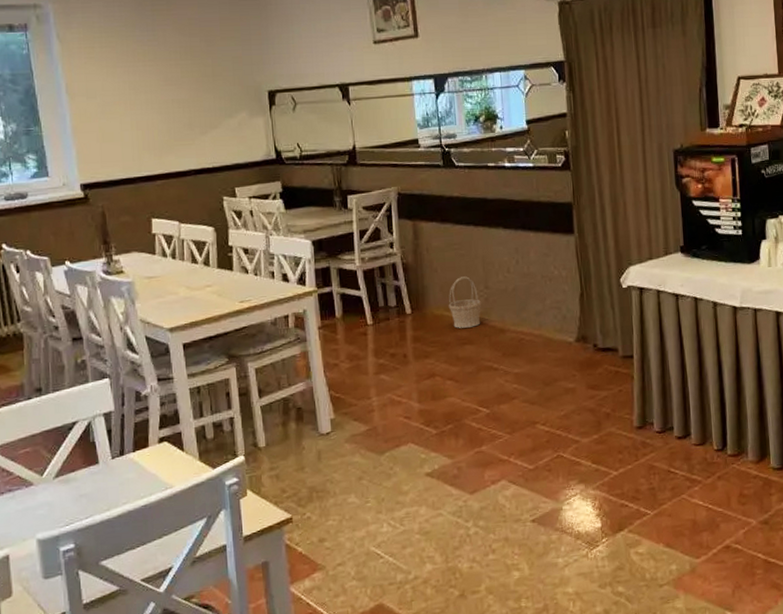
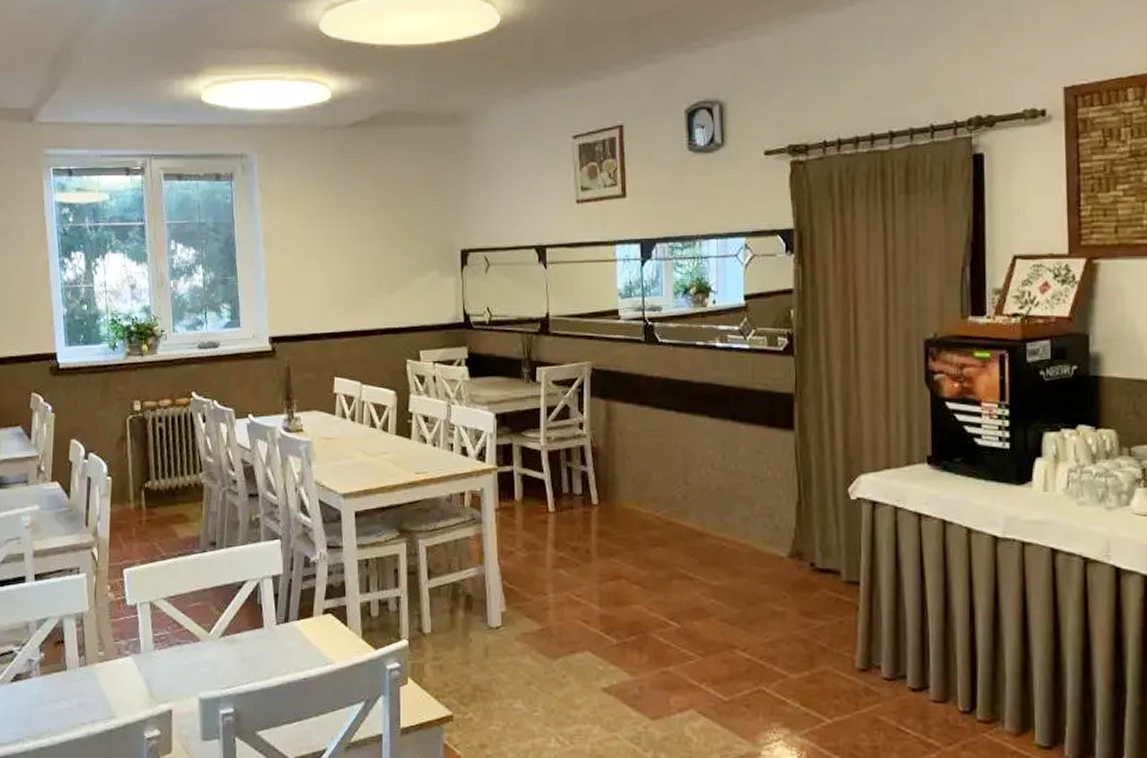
basket: present [448,276,482,328] -> none [640,468,679,527]

